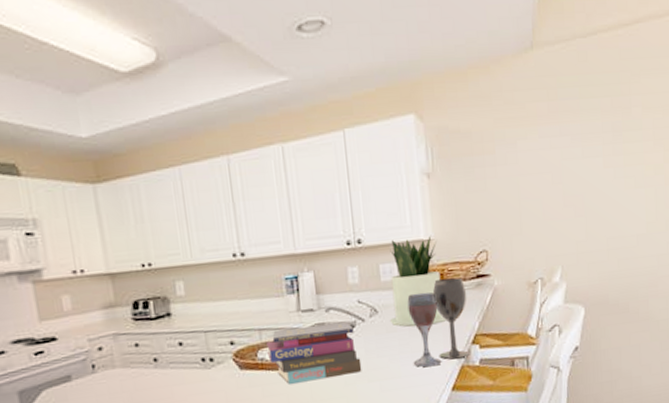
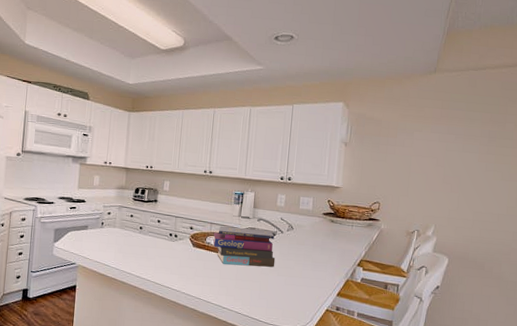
planter: present [390,235,447,328] -> none [301,182,344,246]
cup: present [407,292,442,367] -> none [312,221,337,276]
wine glass: present [432,277,470,360] -> none [331,216,360,275]

